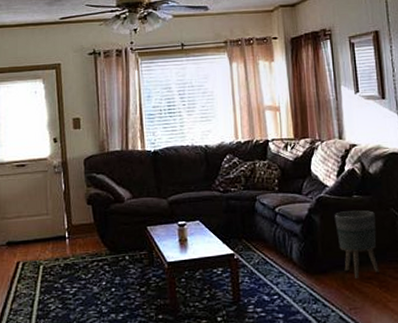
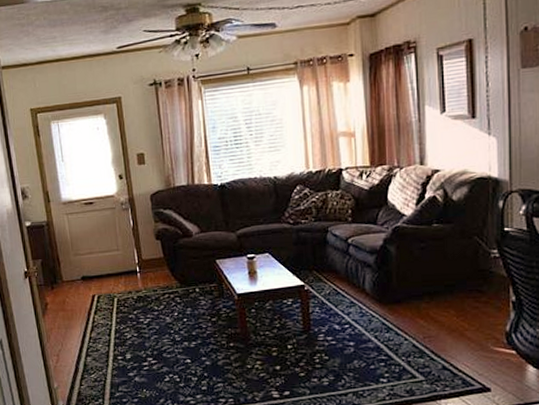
planter: present [334,210,379,278] -> none [411,239,457,308]

